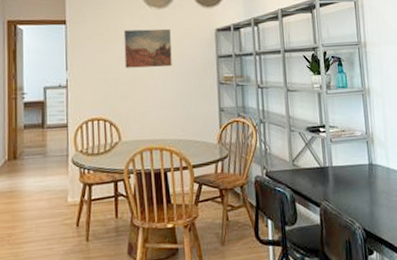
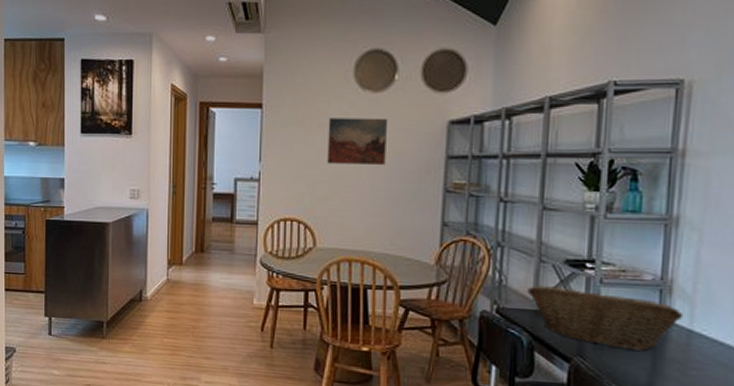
fruit basket: none [285,147,383,190] -> present [527,285,684,351]

